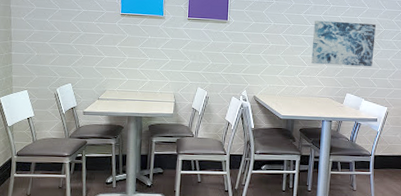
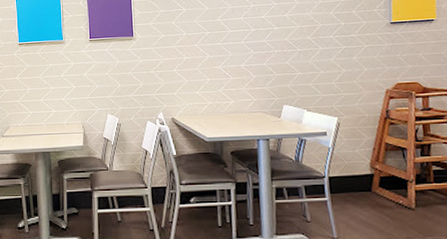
wall art: present [311,20,376,67] -> none [233,20,312,75]

